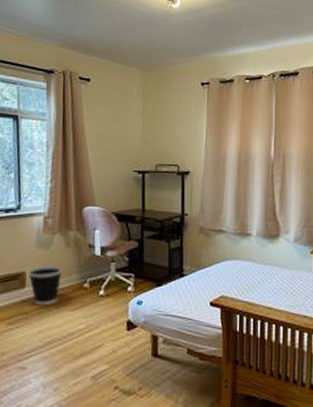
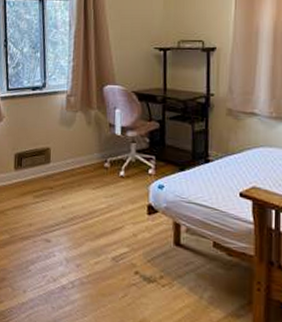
wastebasket: present [28,266,63,306] -> none [52,143,85,182]

